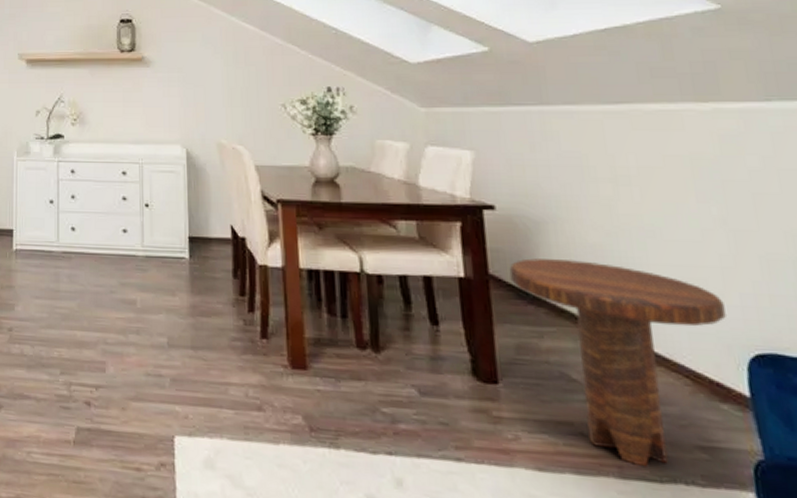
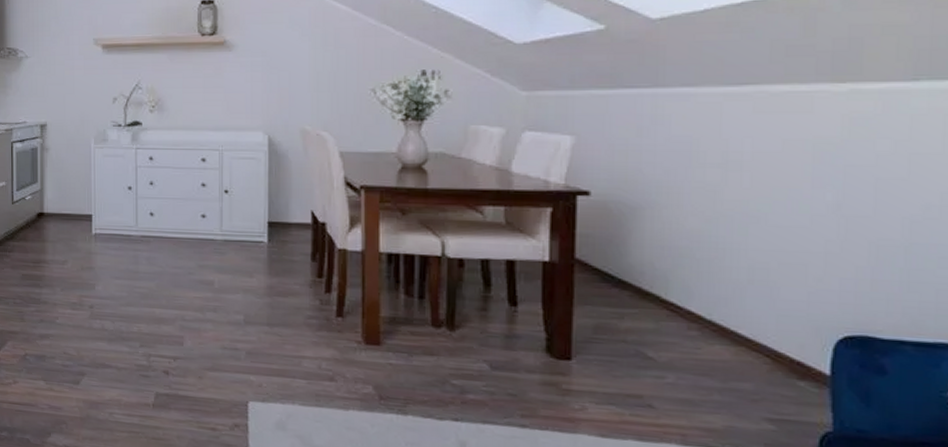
side table: present [509,258,728,468] -> none [597,243,822,436]

